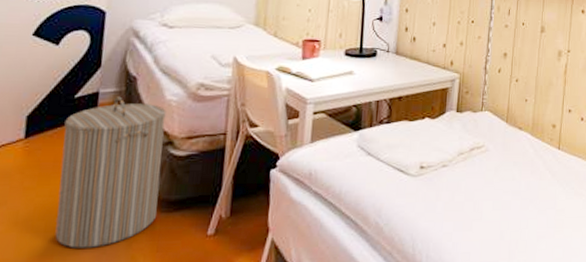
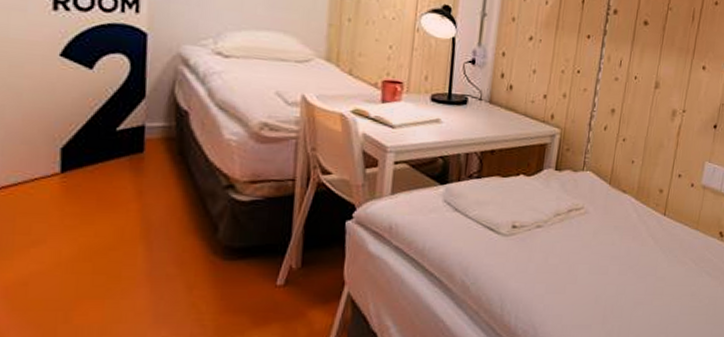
laundry hamper: present [55,96,166,248] -> none [105,131,225,293]

